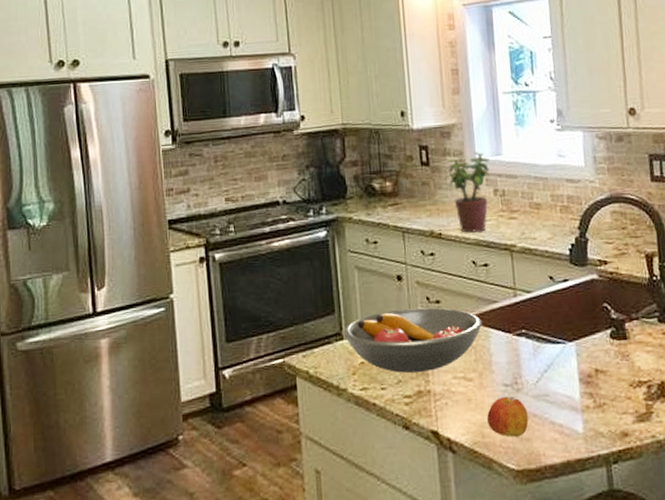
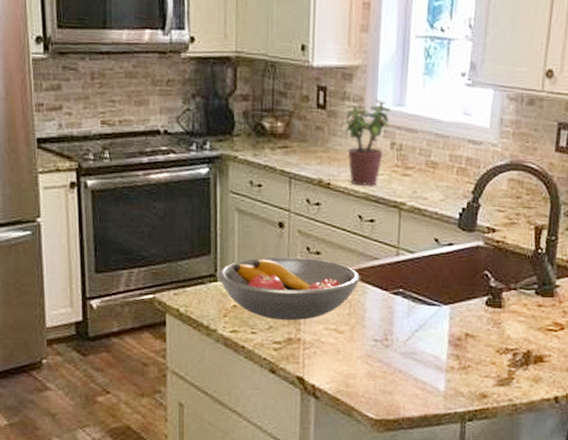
apple: present [486,396,529,437] -> none [352,351,394,389]

